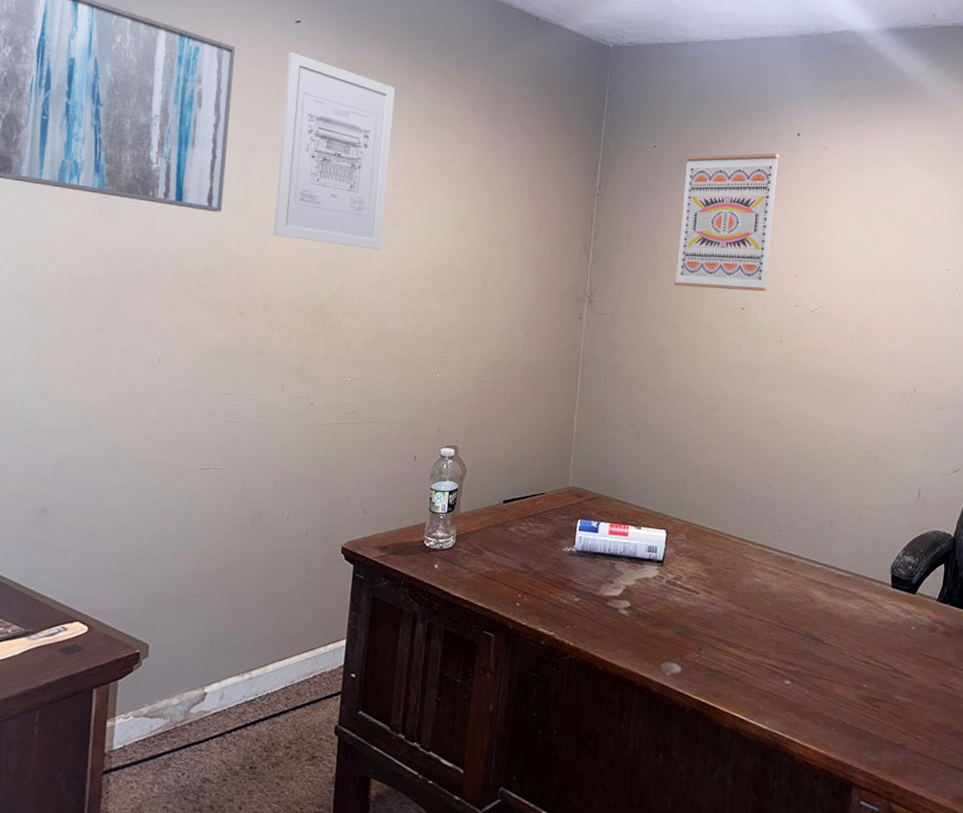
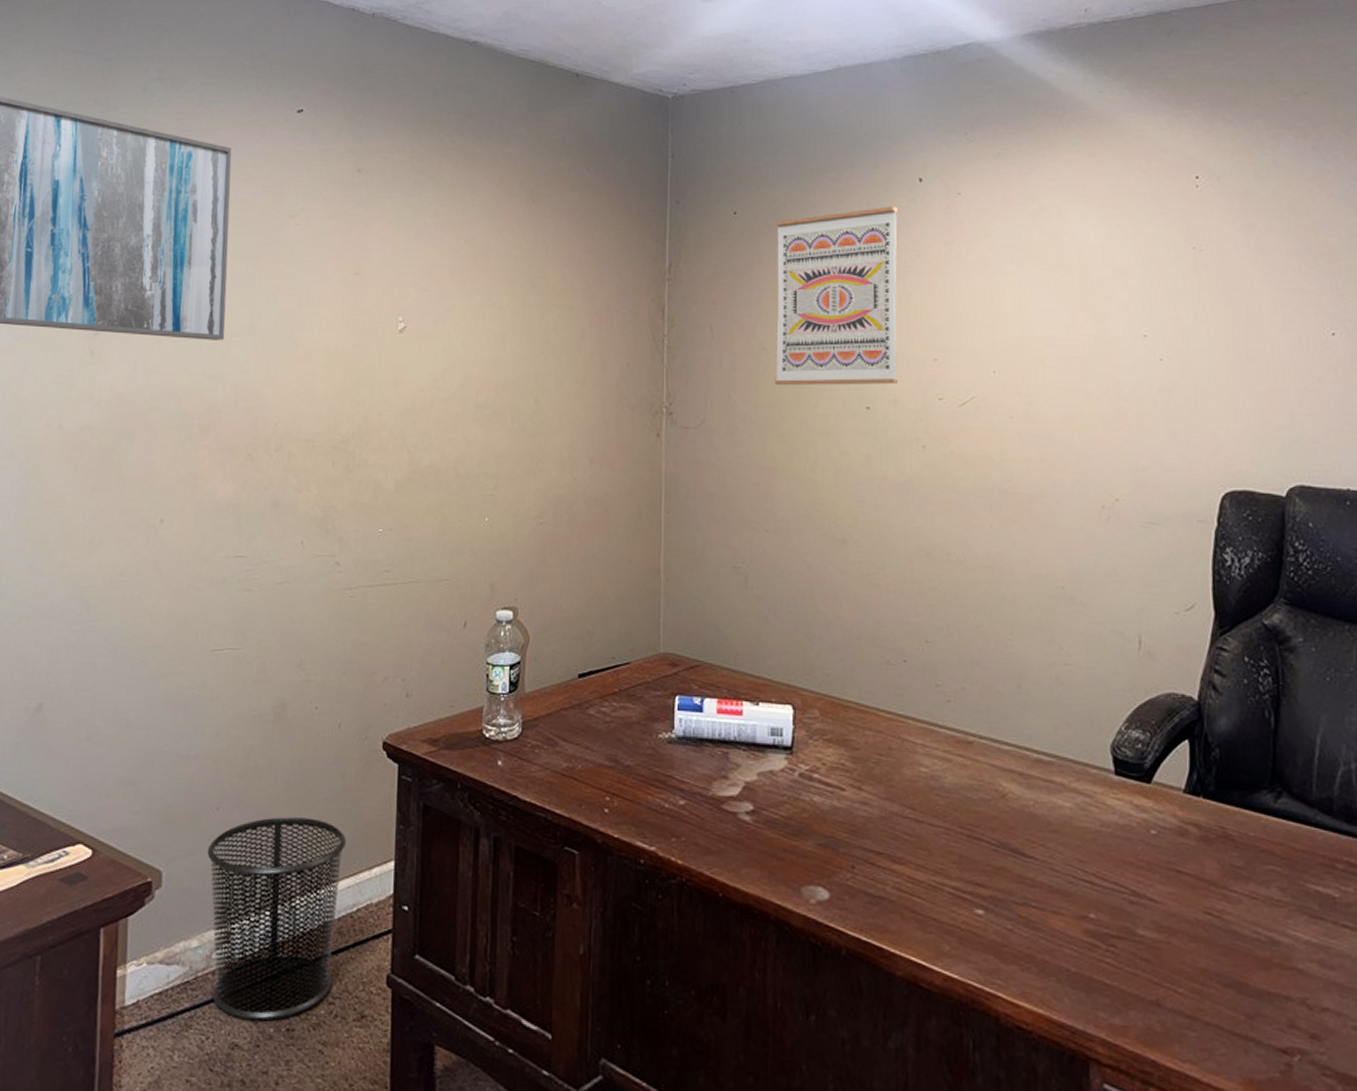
waste bin: none [188,603,308,761] -> present [207,817,347,1021]
wall art: present [273,51,395,251] -> none [284,146,415,370]

